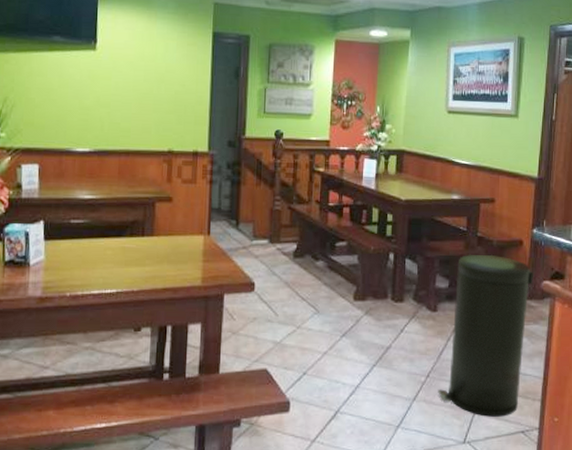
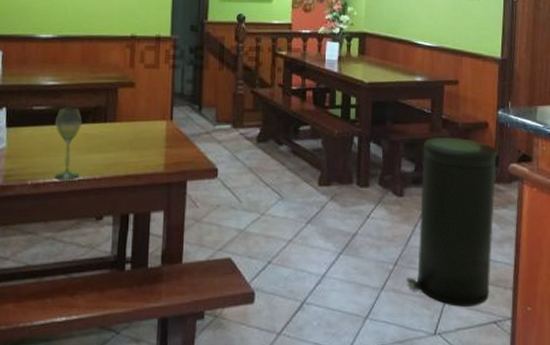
wineglass: none [92,221,121,293] -> present [55,107,83,181]

